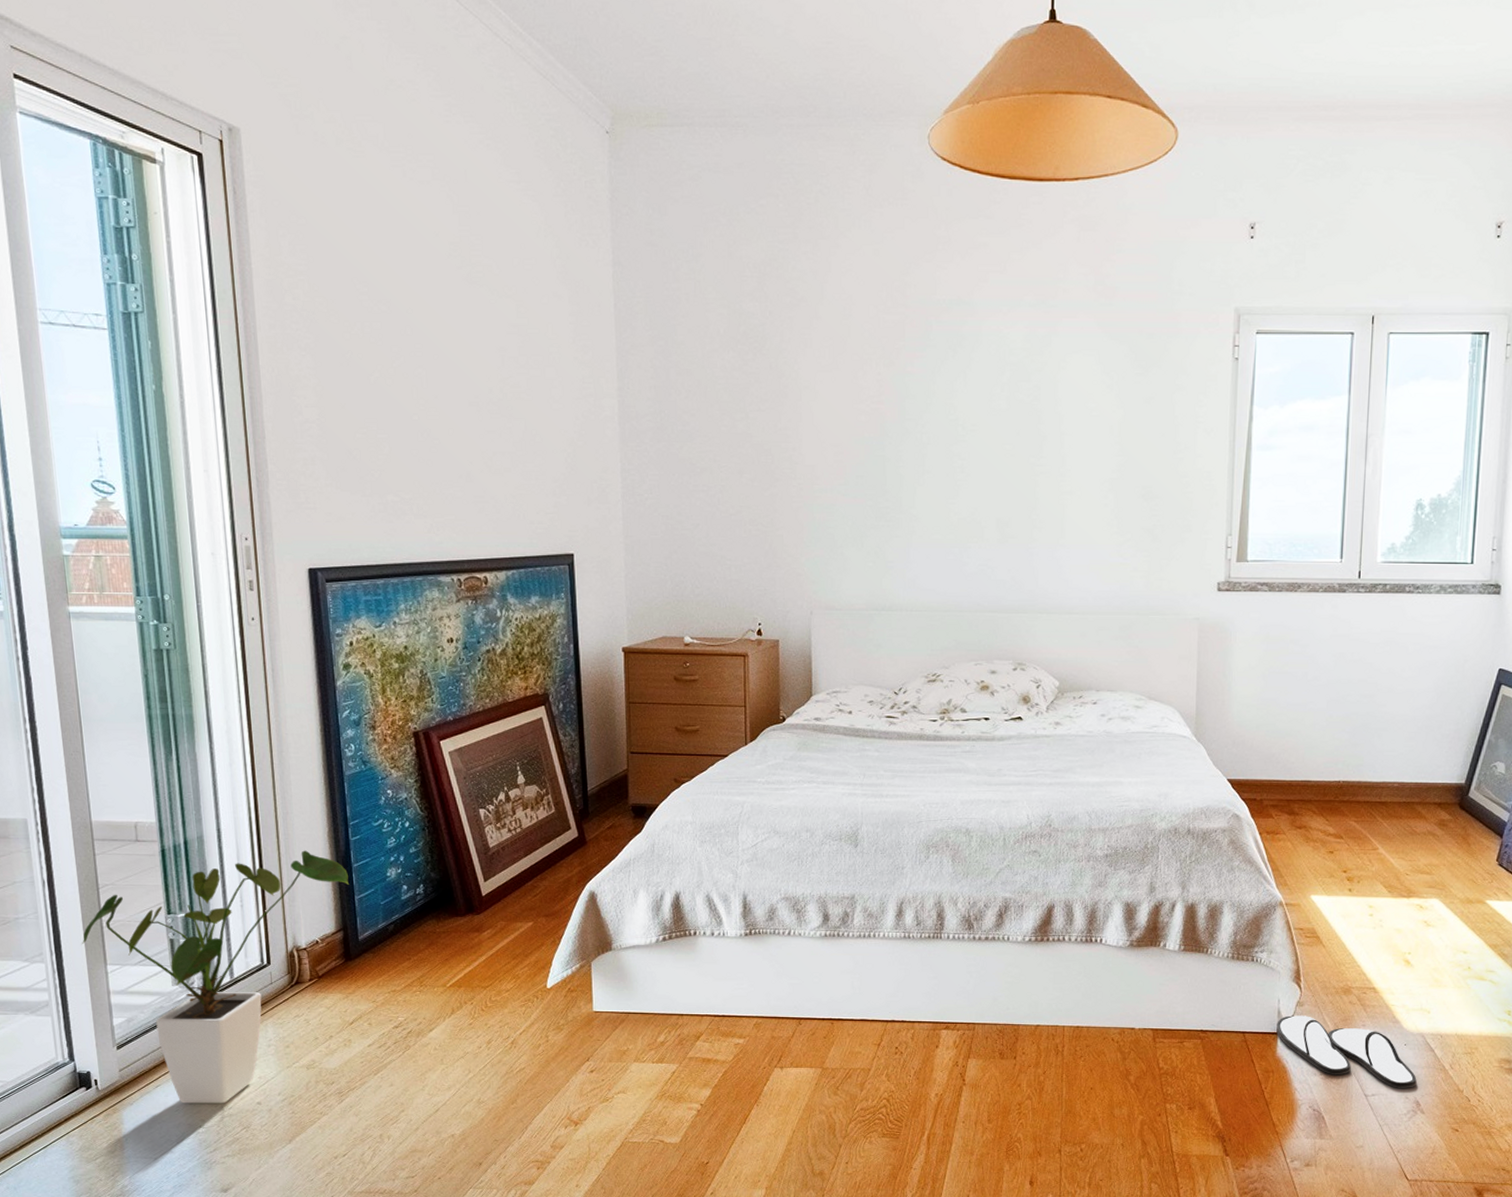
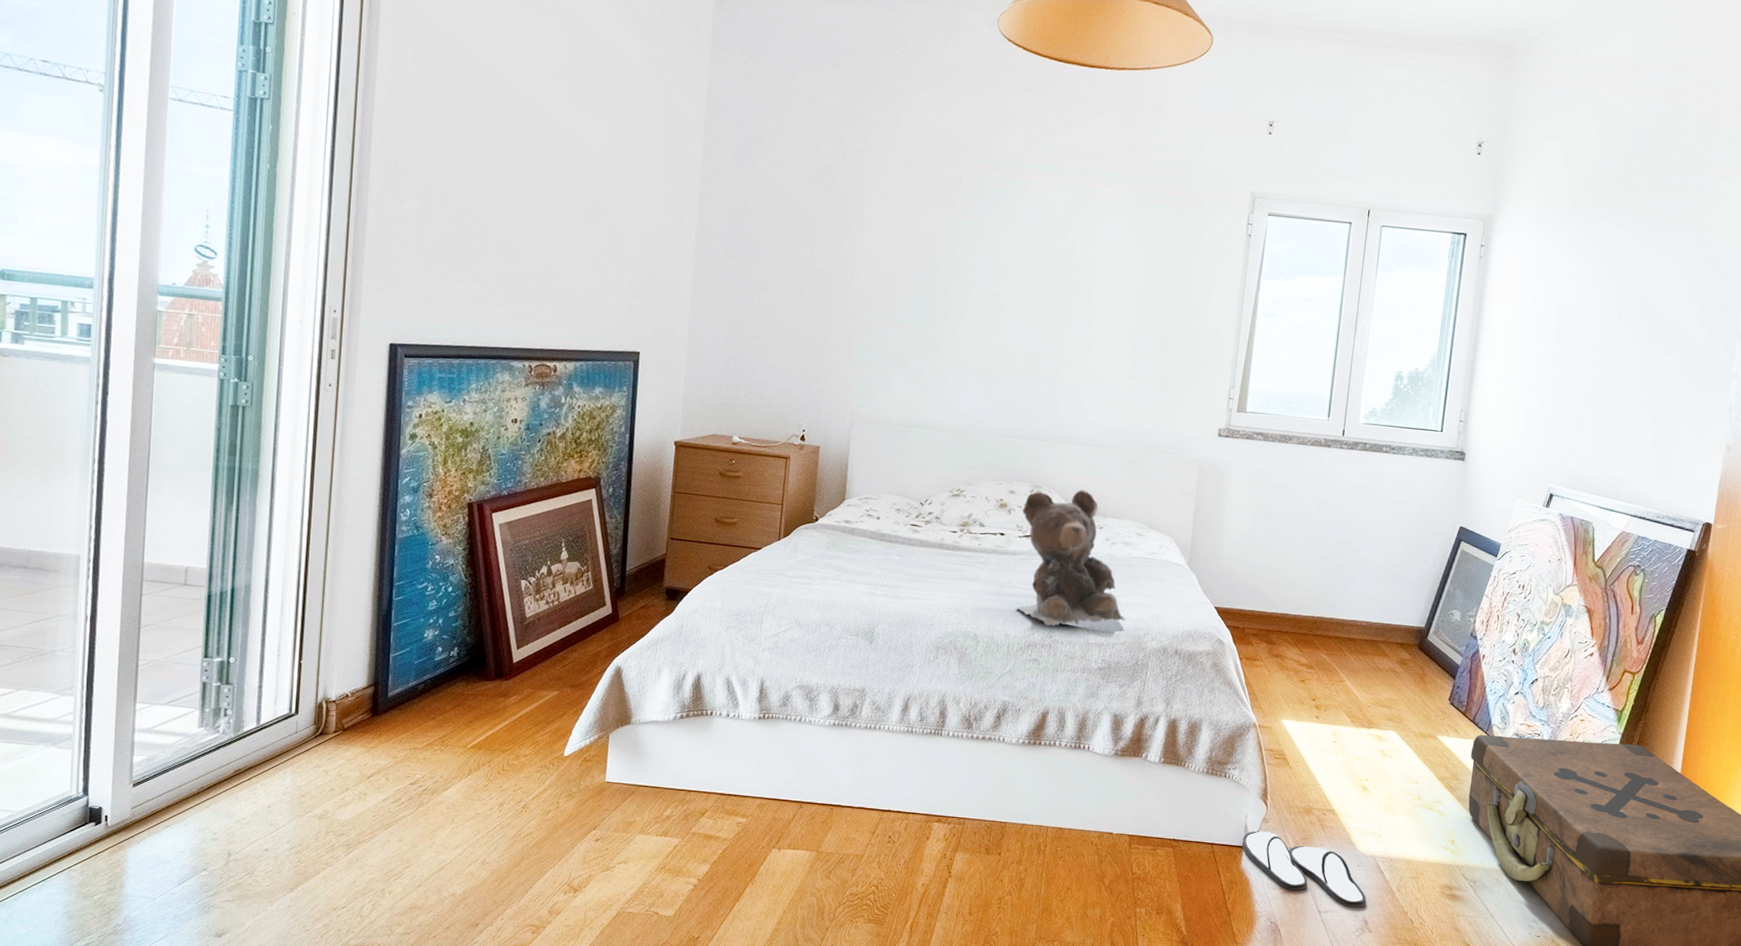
house plant: present [82,850,350,1104] -> none [115,606,387,848]
teddy bear: none [1006,663,1131,814] -> present [1016,489,1126,626]

